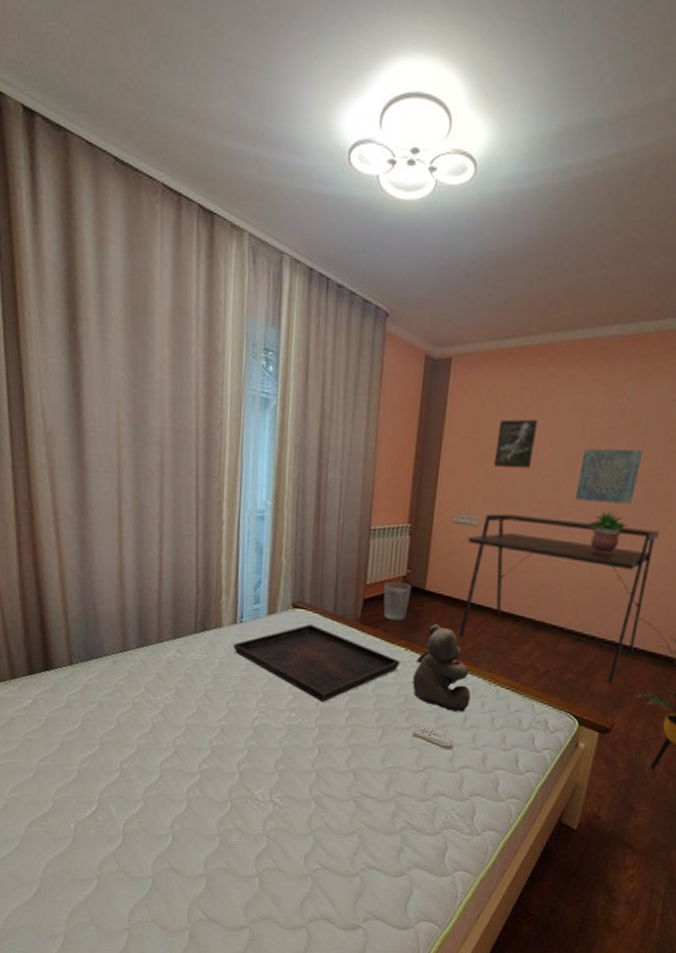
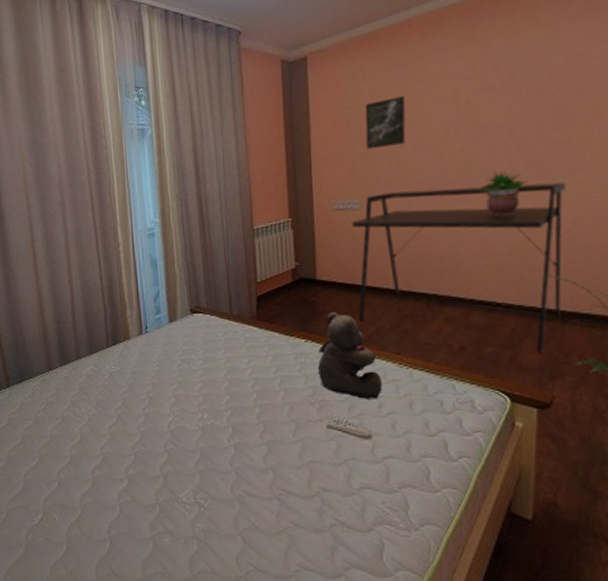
serving tray: present [233,624,400,702] -> none [141,327,302,401]
wastebasket: present [383,581,412,621] -> none [274,275,303,314]
wall art: present [574,448,643,505] -> none [459,102,529,166]

